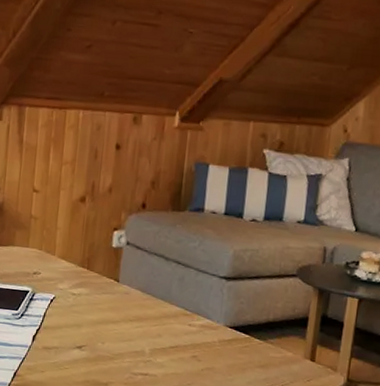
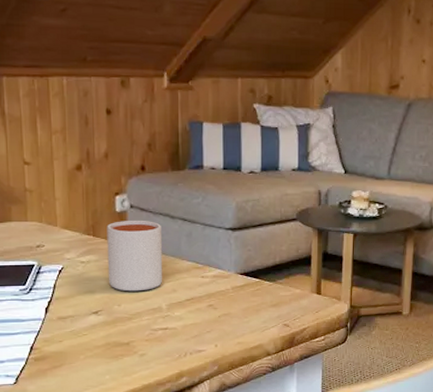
mug: none [95,257,155,332] -> present [107,220,163,292]

